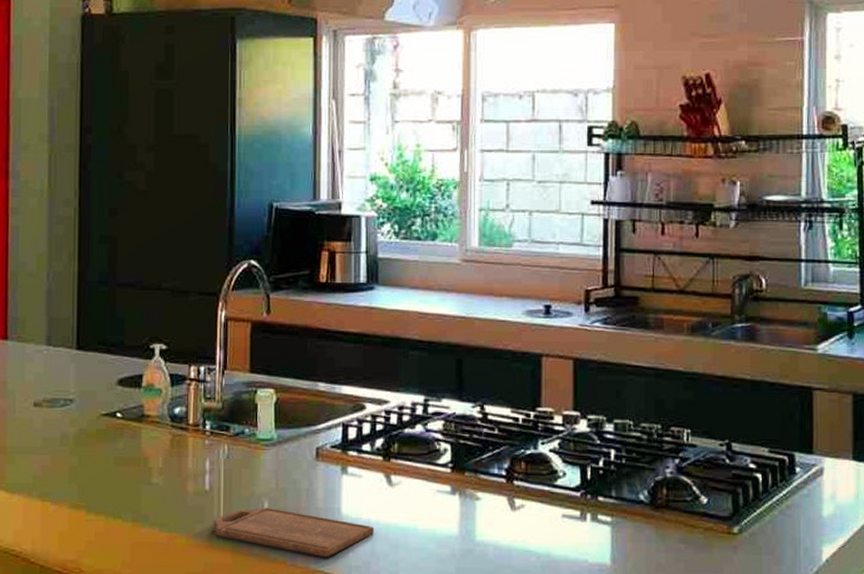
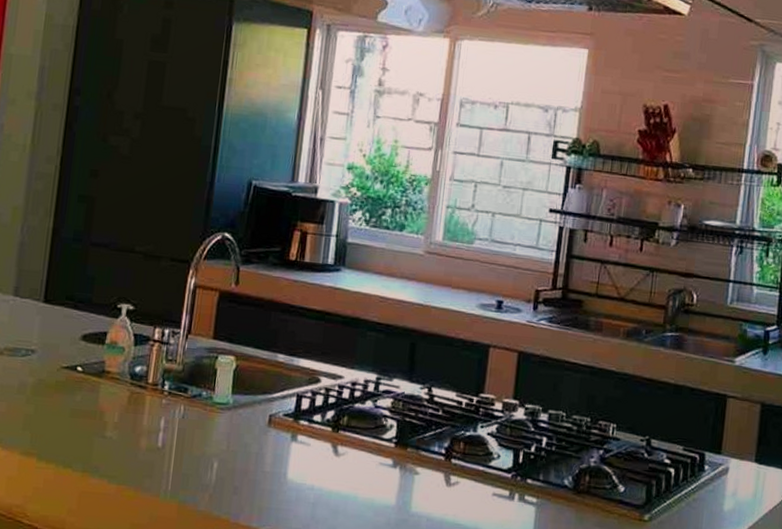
cutting board: present [213,507,375,557] -> none [161,467,317,518]

